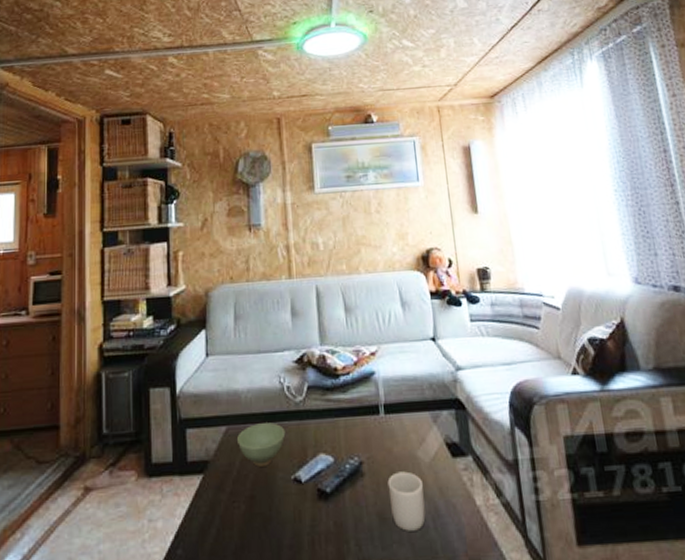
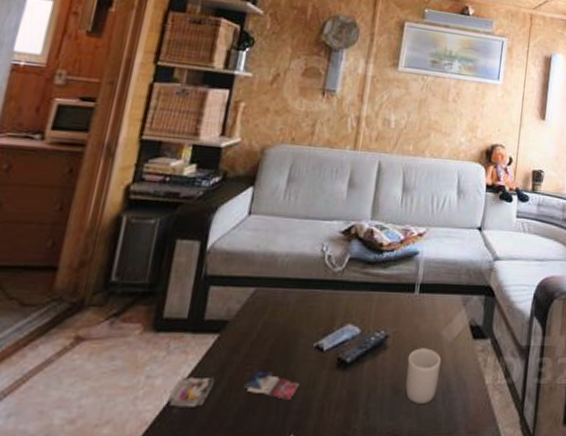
magazine: none [170,506,286,548] -> present [167,370,300,407]
bowl: present [236,422,286,467] -> none [263,288,318,331]

